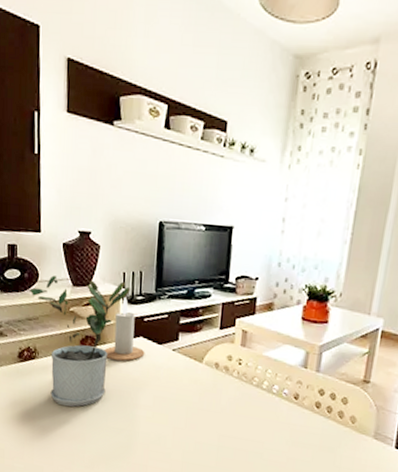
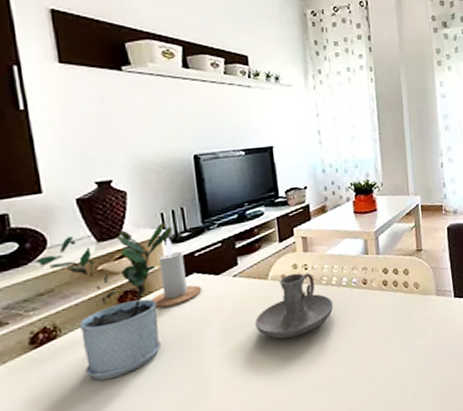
candle holder: none [183,364,260,428] -> present [255,272,334,339]

